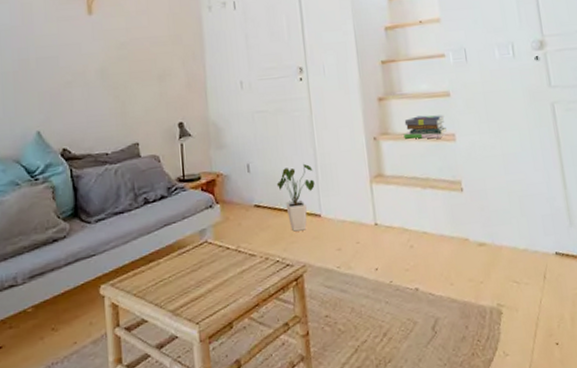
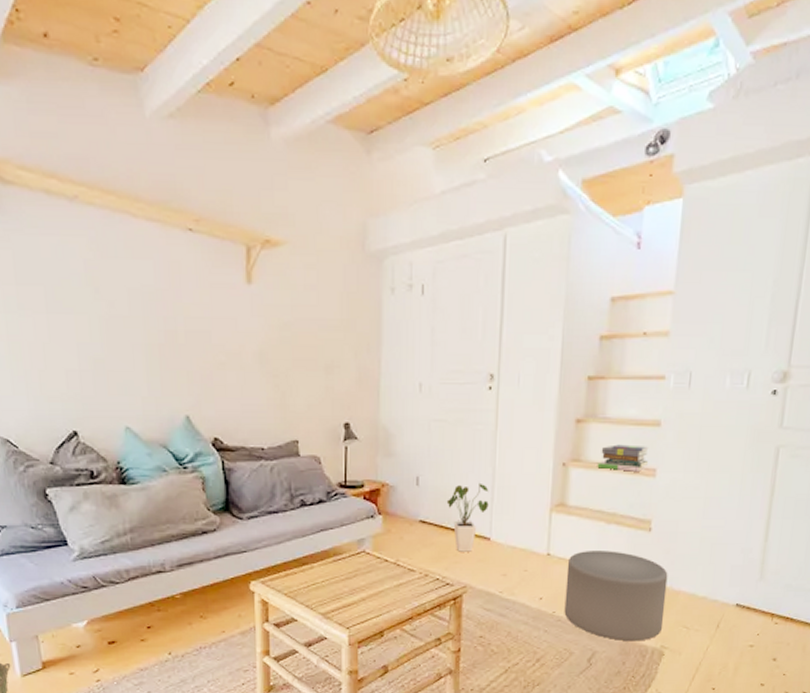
pouf: none [394,213,495,304] -> present [564,551,668,642]

